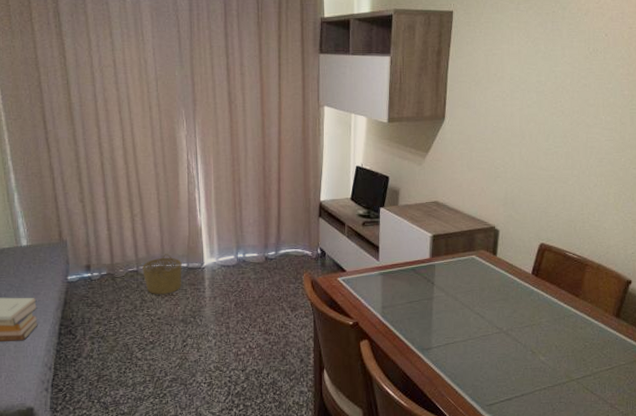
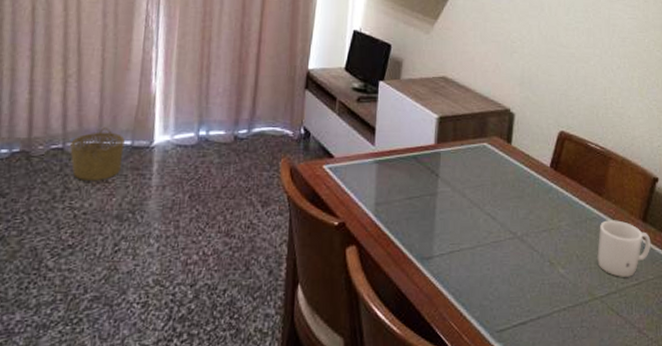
mug: none [574,316,624,363] -> present [597,220,651,277]

